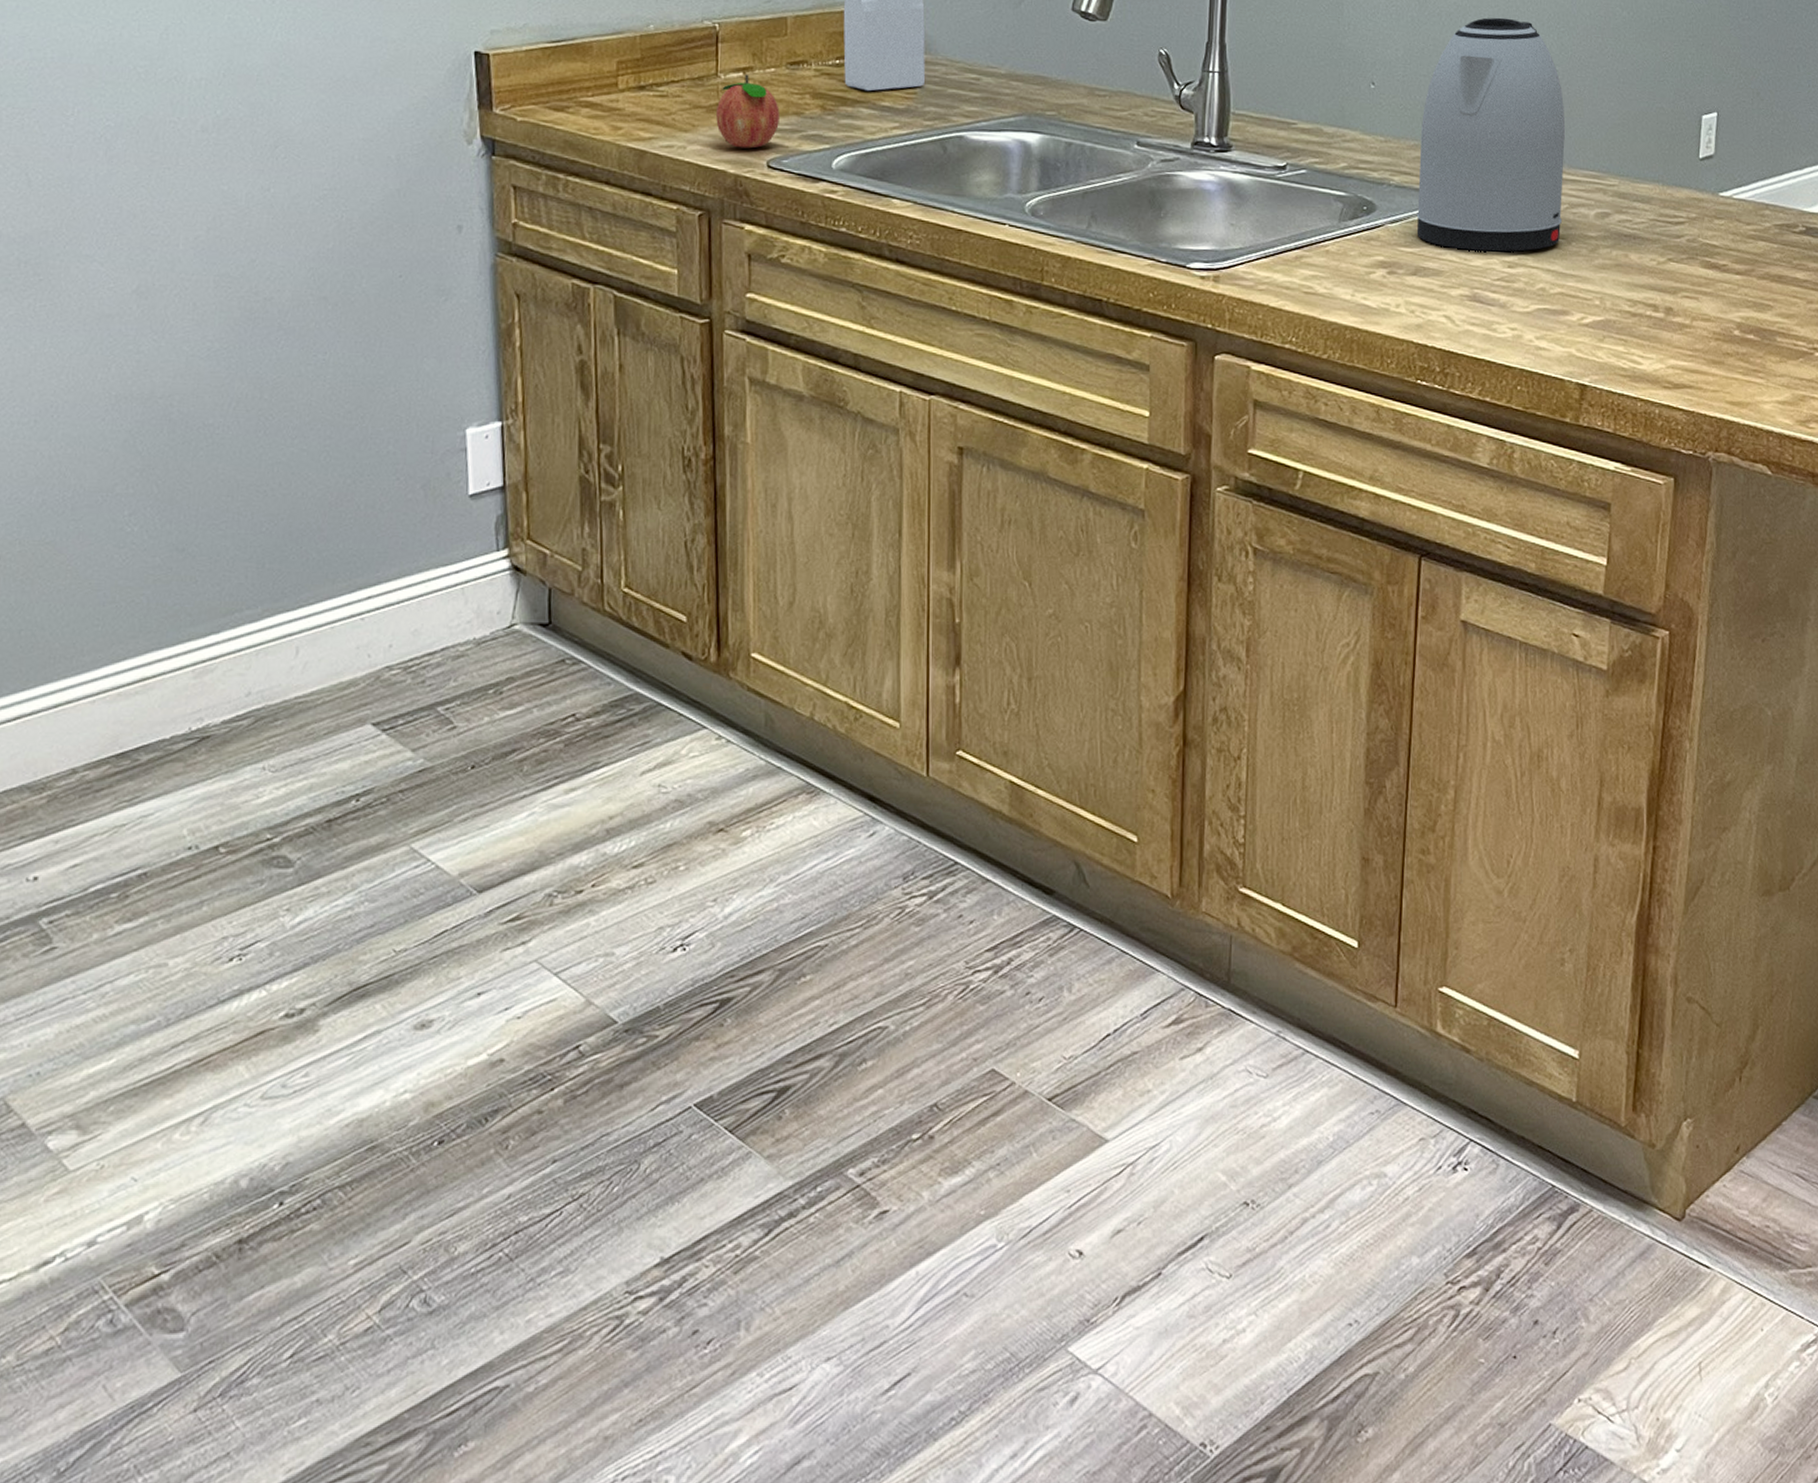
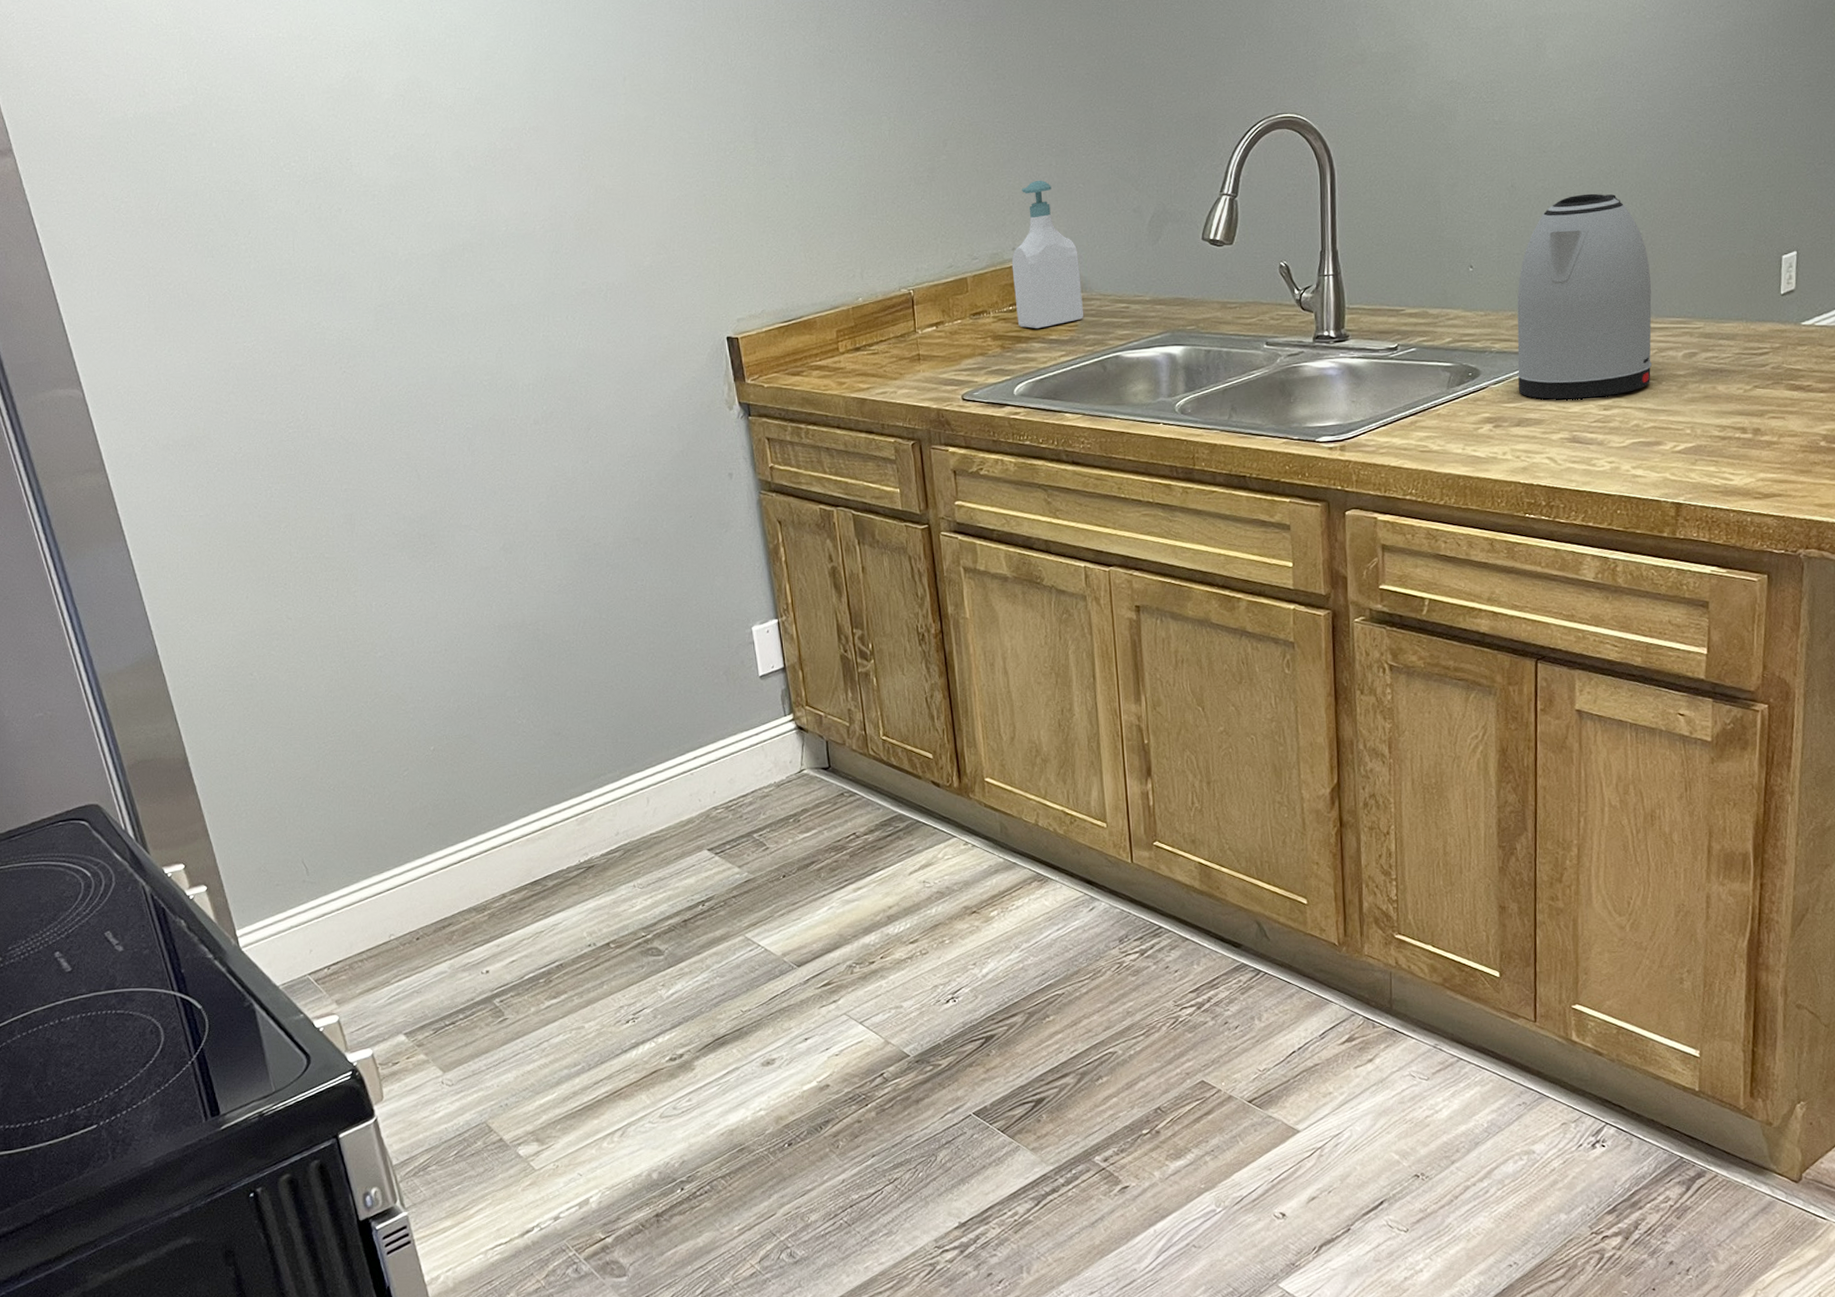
fruit: present [716,74,780,149] -> none [918,327,969,387]

